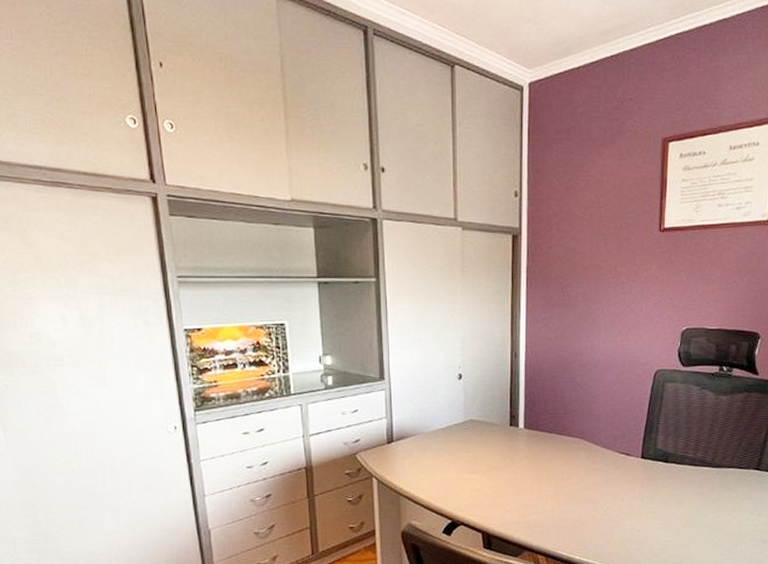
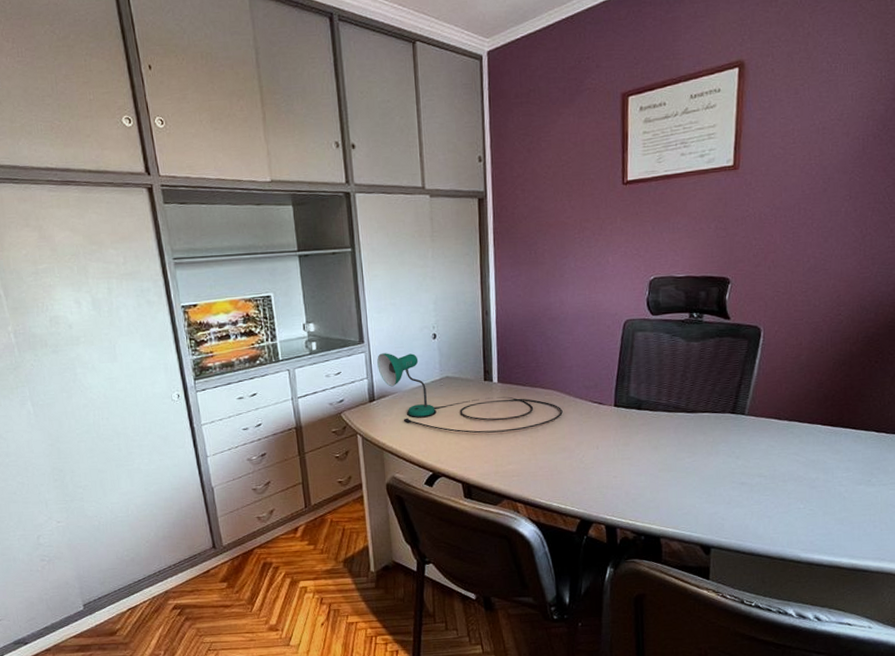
desk lamp: none [398,392,589,481] -> present [377,353,563,434]

